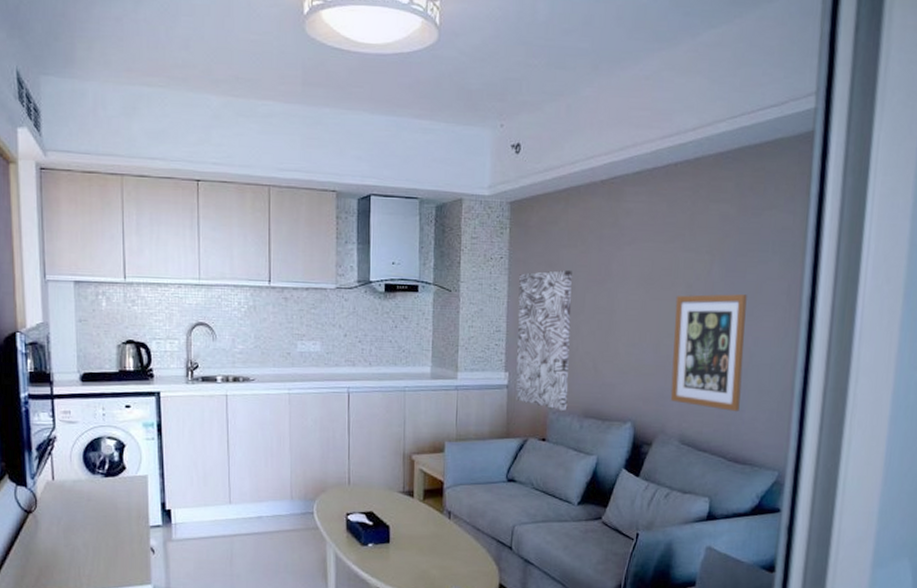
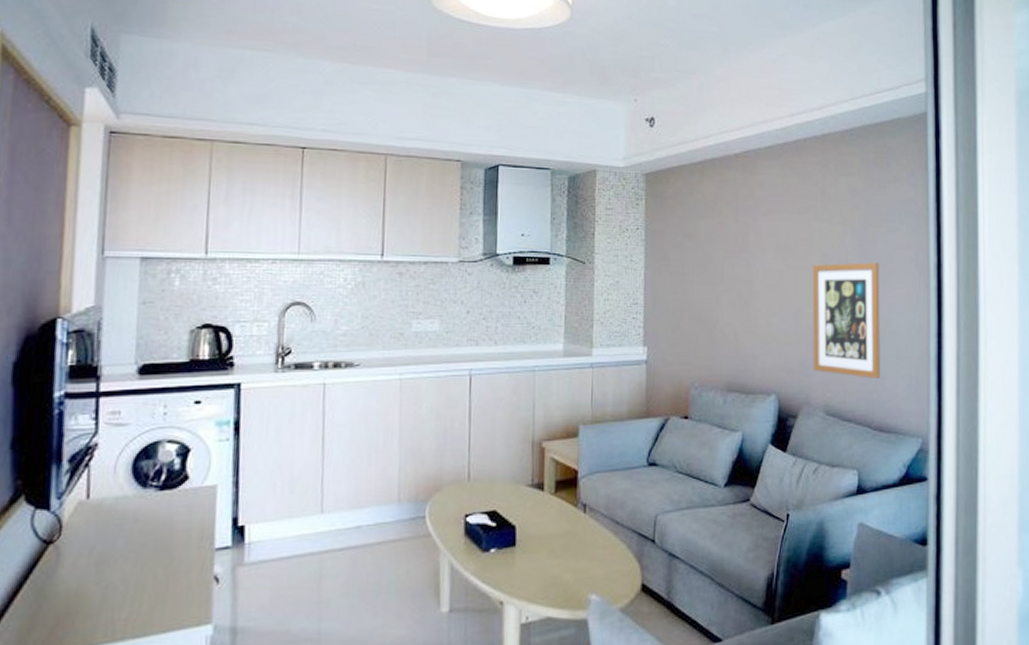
wall art: present [516,270,572,410] -> none [655,241,710,385]

